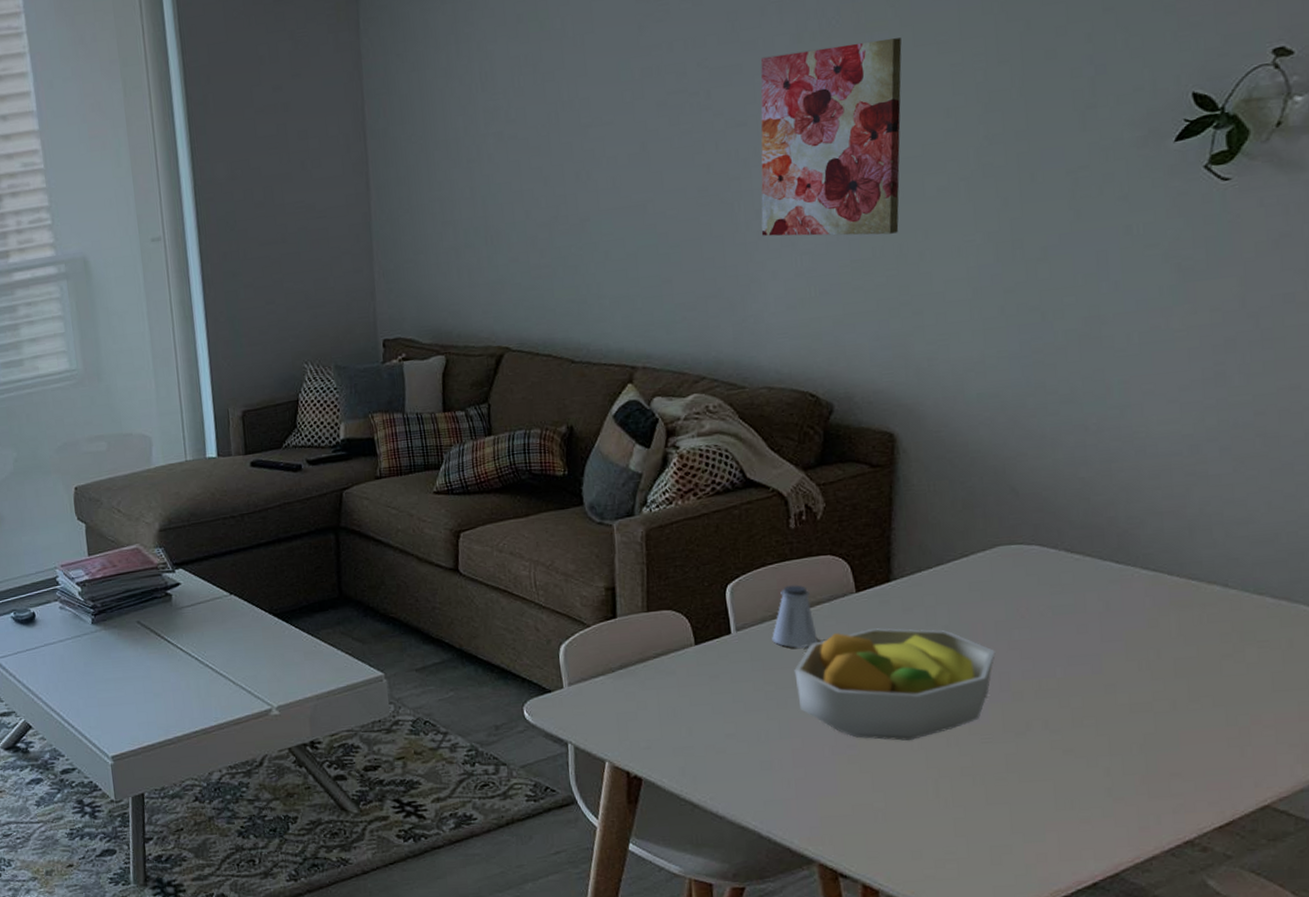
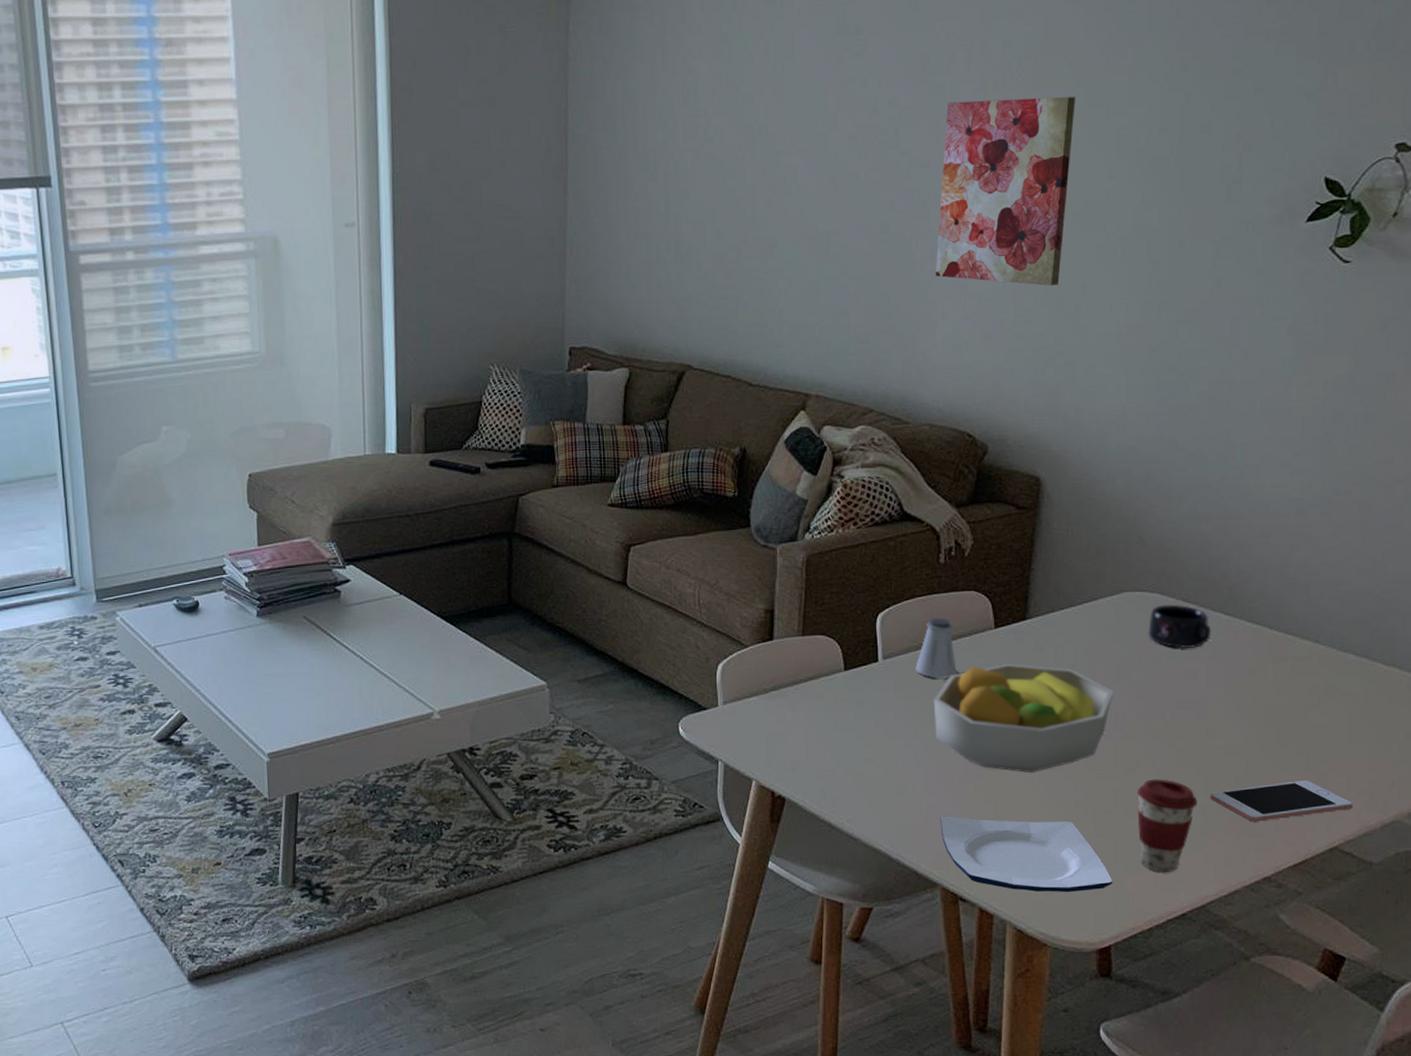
plate: none [812,789,1010,865] -> present [940,816,1112,892]
mug: none [1028,555,1101,603] -> present [1147,604,1211,649]
coffee cup: none [1031,741,1101,840] -> present [1137,779,1198,872]
cell phone: none [1115,735,1285,782] -> present [1210,780,1353,822]

